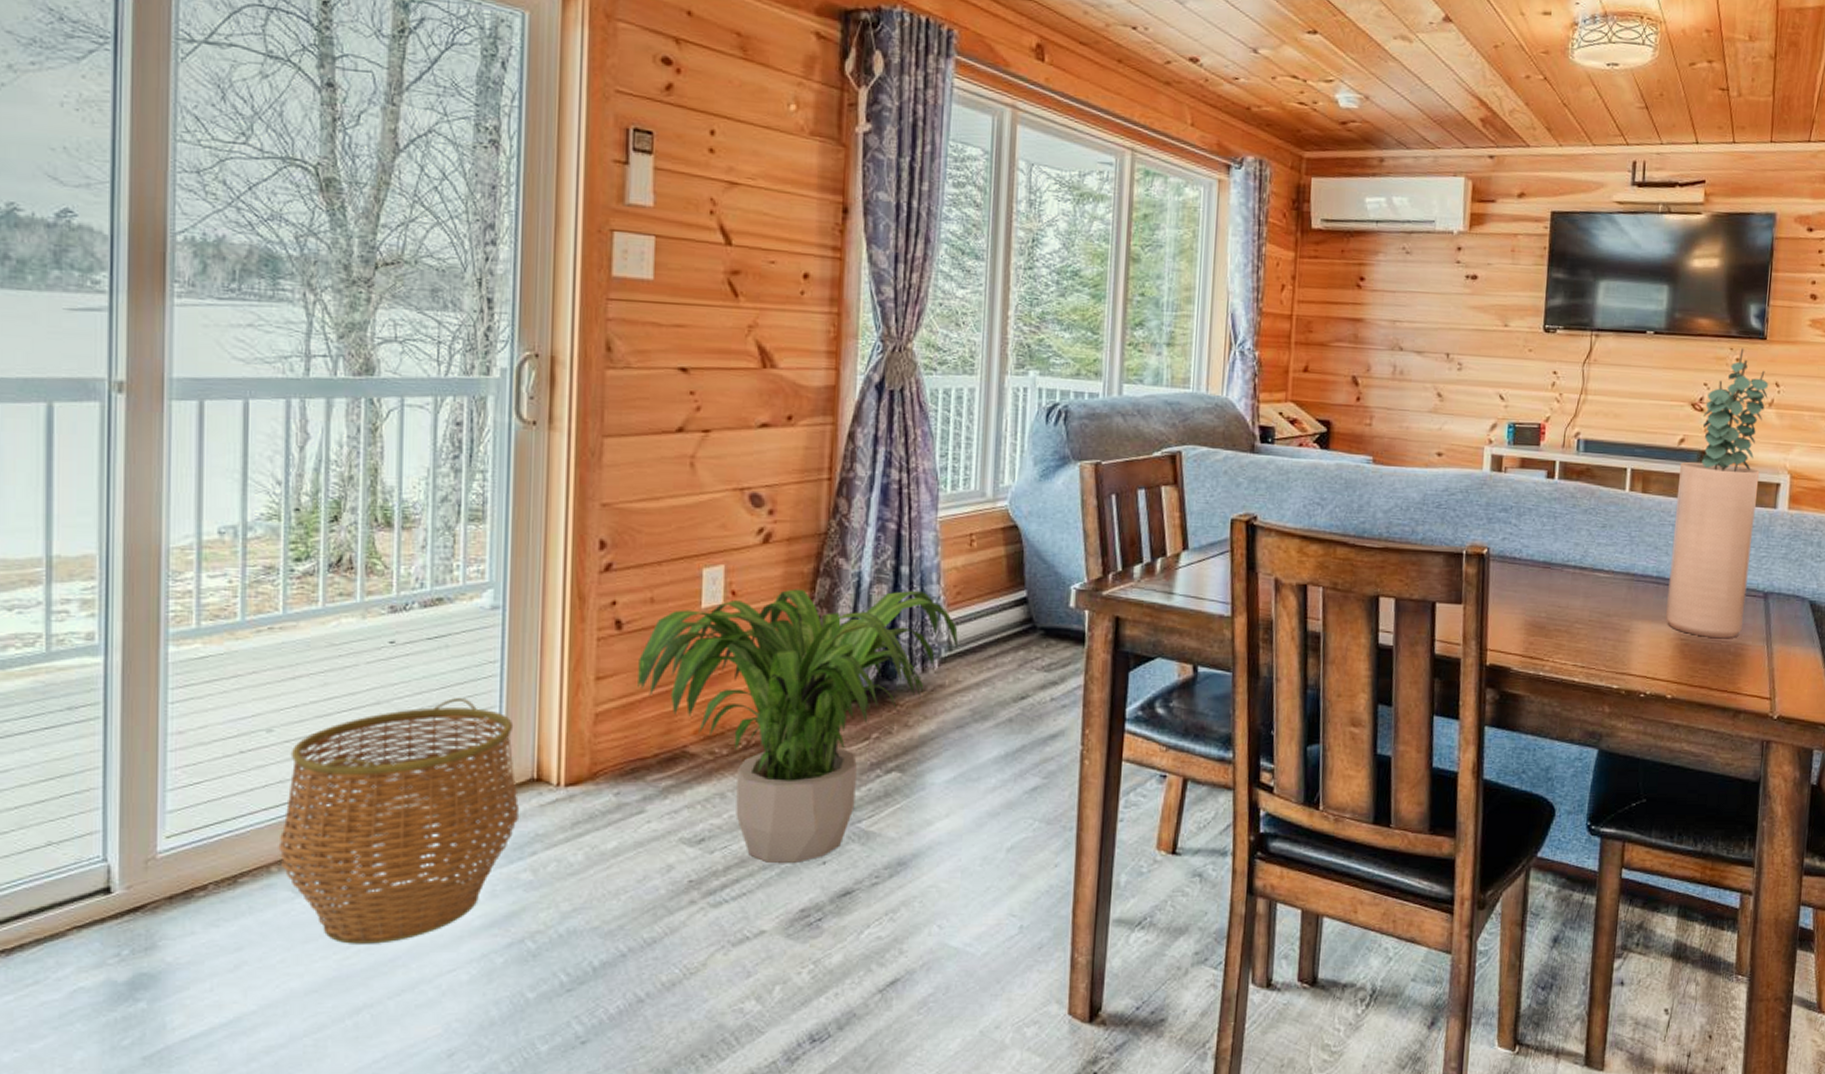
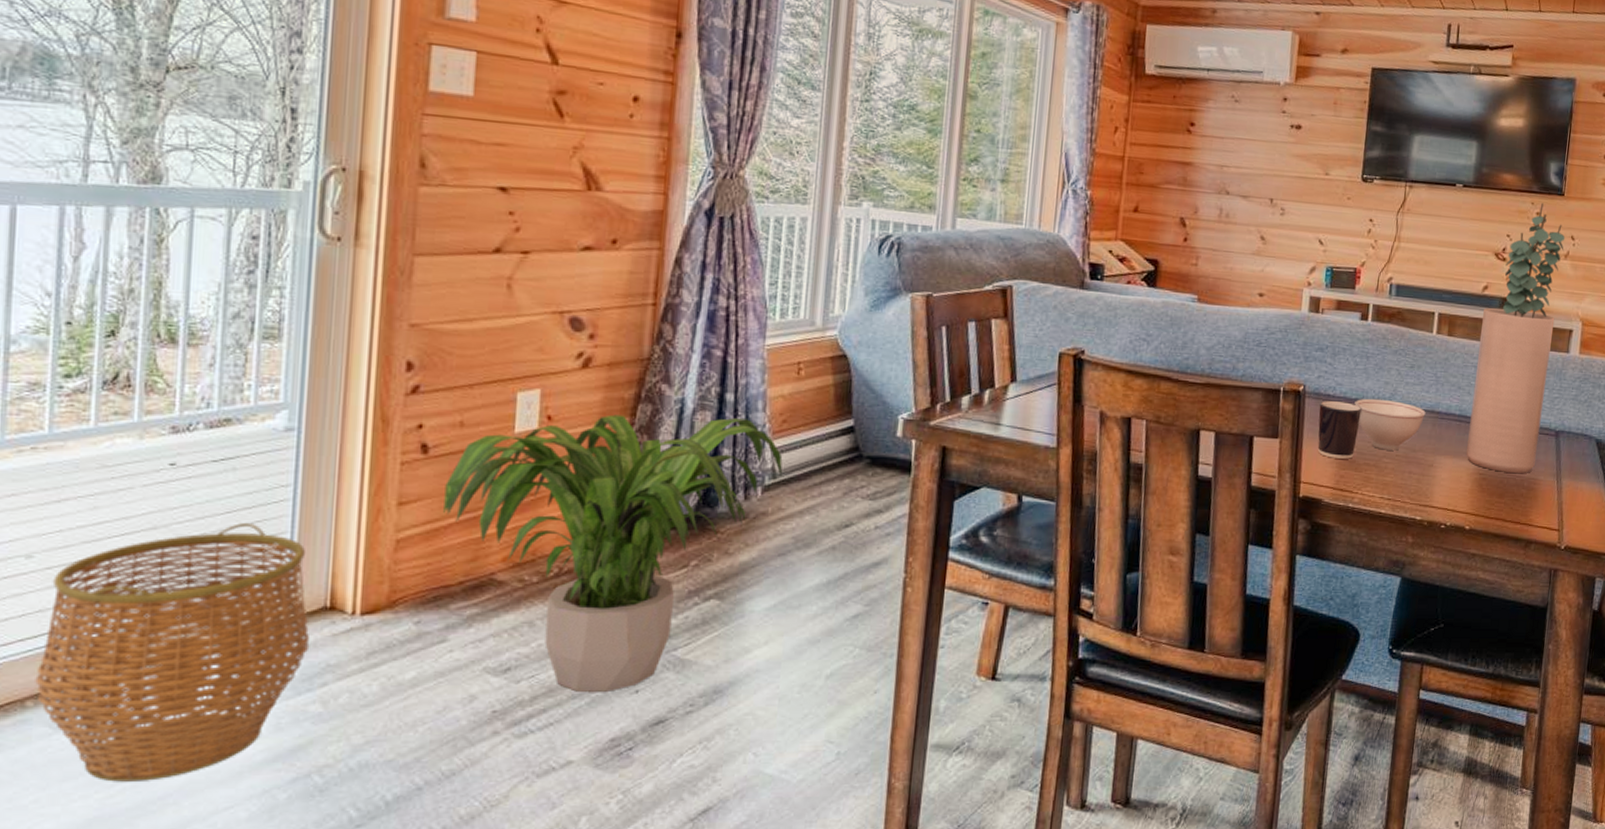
mug: none [1504,563,1552,626] -> present [1317,400,1363,460]
bowl: none [1543,560,1620,616] -> present [1354,398,1426,451]

